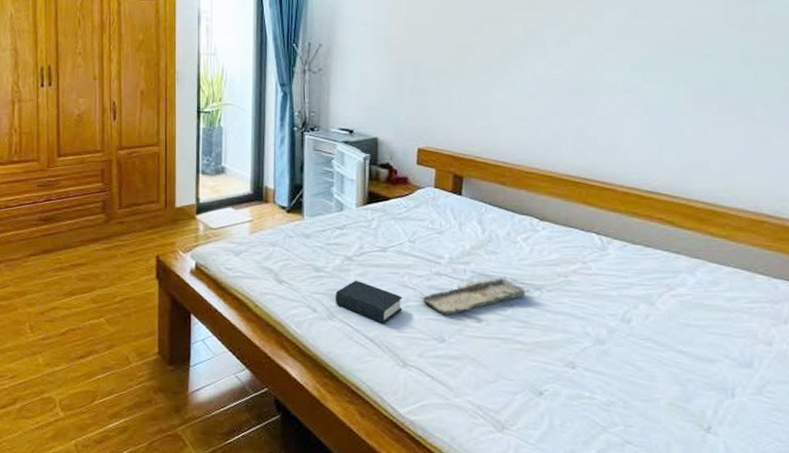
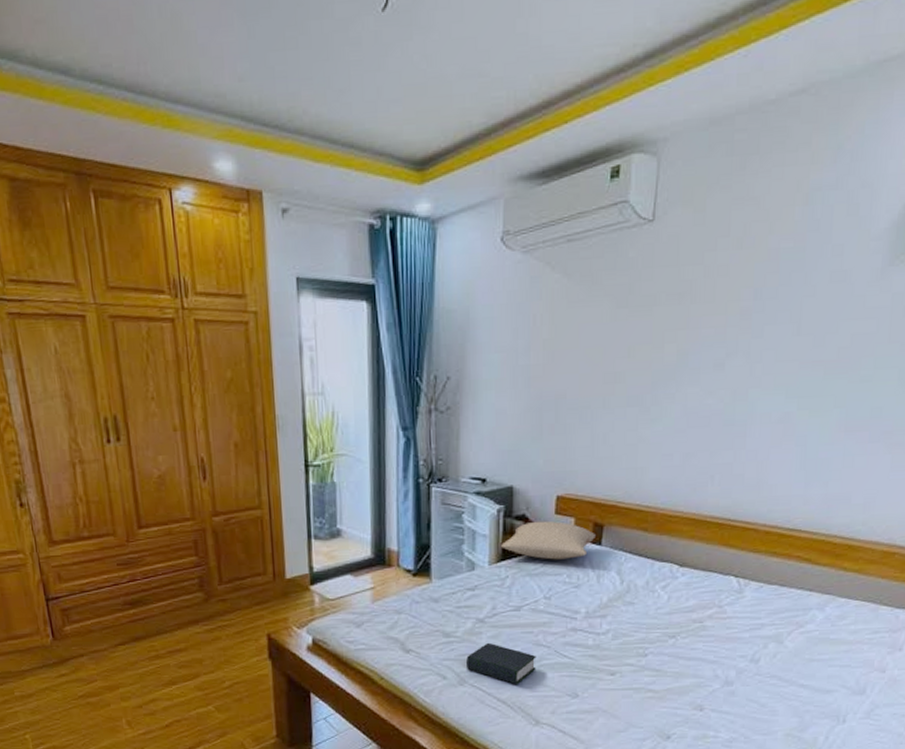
pillow: none [368,170,457,207] -> present [501,520,597,560]
tray: present [420,277,531,316] -> none [555,627,665,671]

